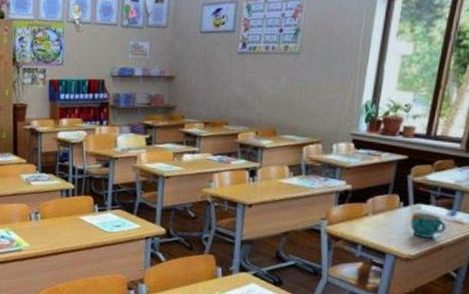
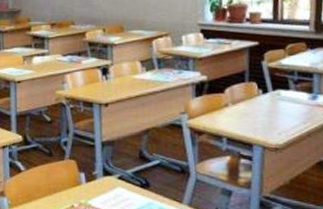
cup: present [410,213,446,238] -> none [272,99,310,125]

